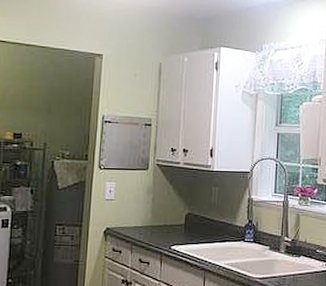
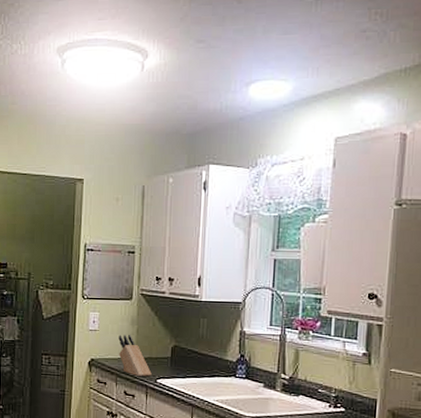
knife block: none [134,203,166,244] -> present [118,334,152,377]

